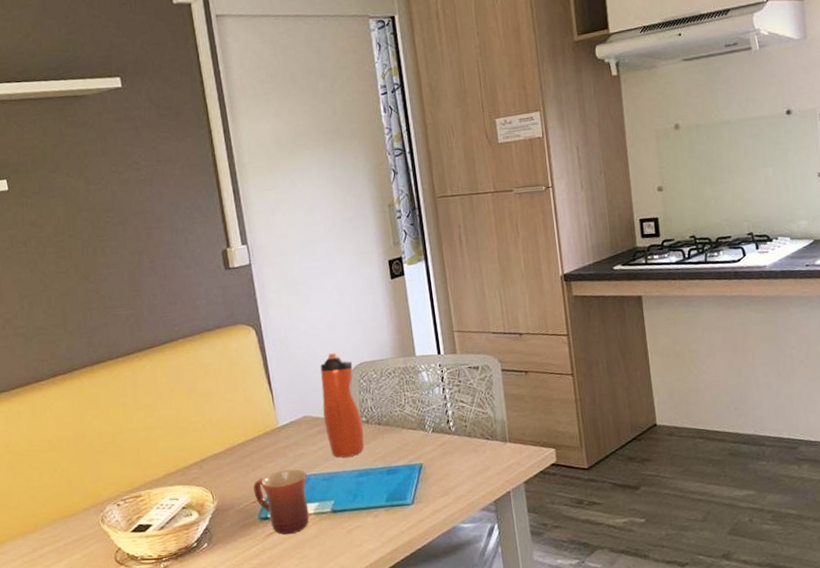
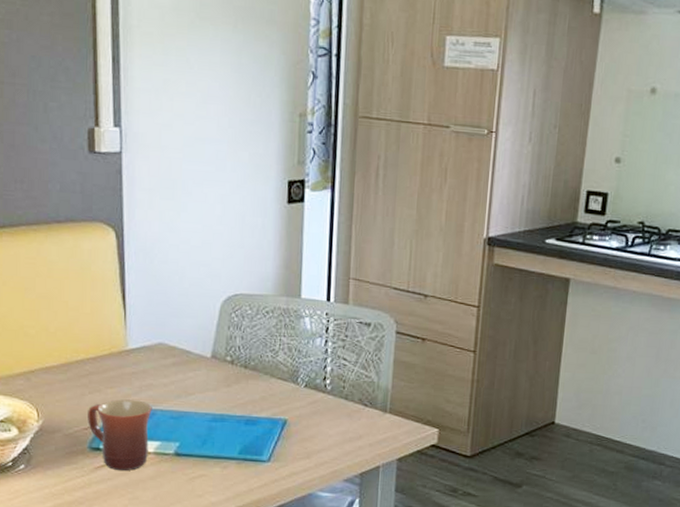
water bottle: present [320,353,365,458] -> none [182,276,226,398]

